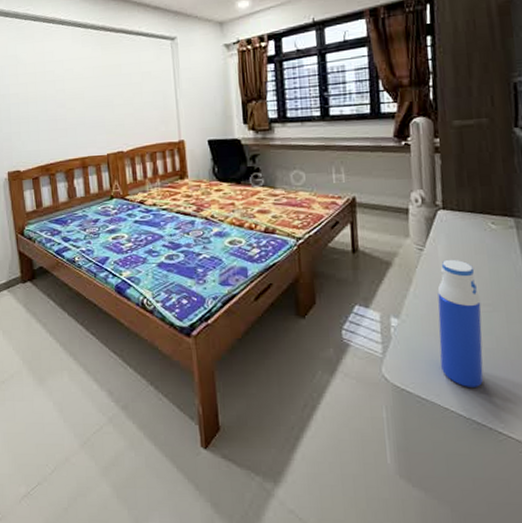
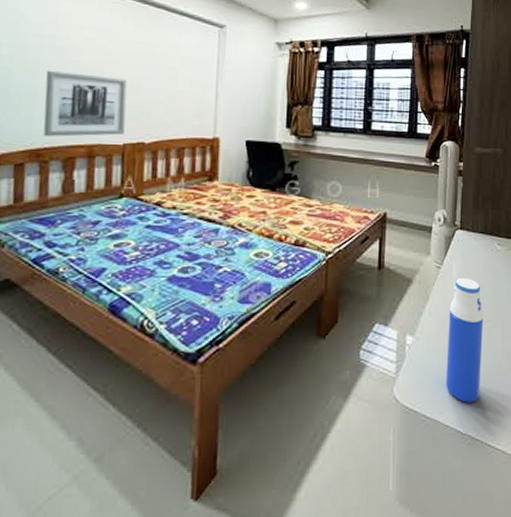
wall art: none [43,99,106,154] -> present [43,70,127,137]

